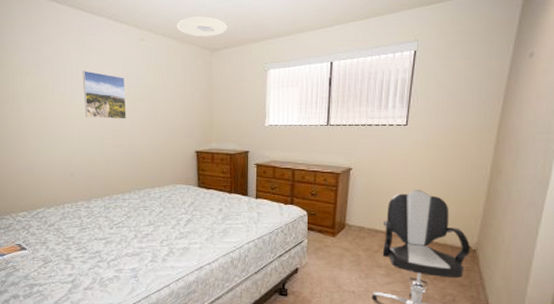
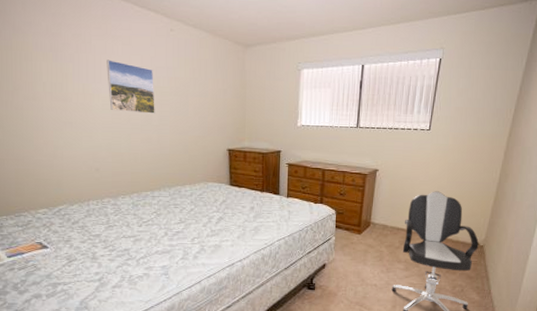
ceiling light: present [176,16,227,37] -> none [208,9,261,32]

